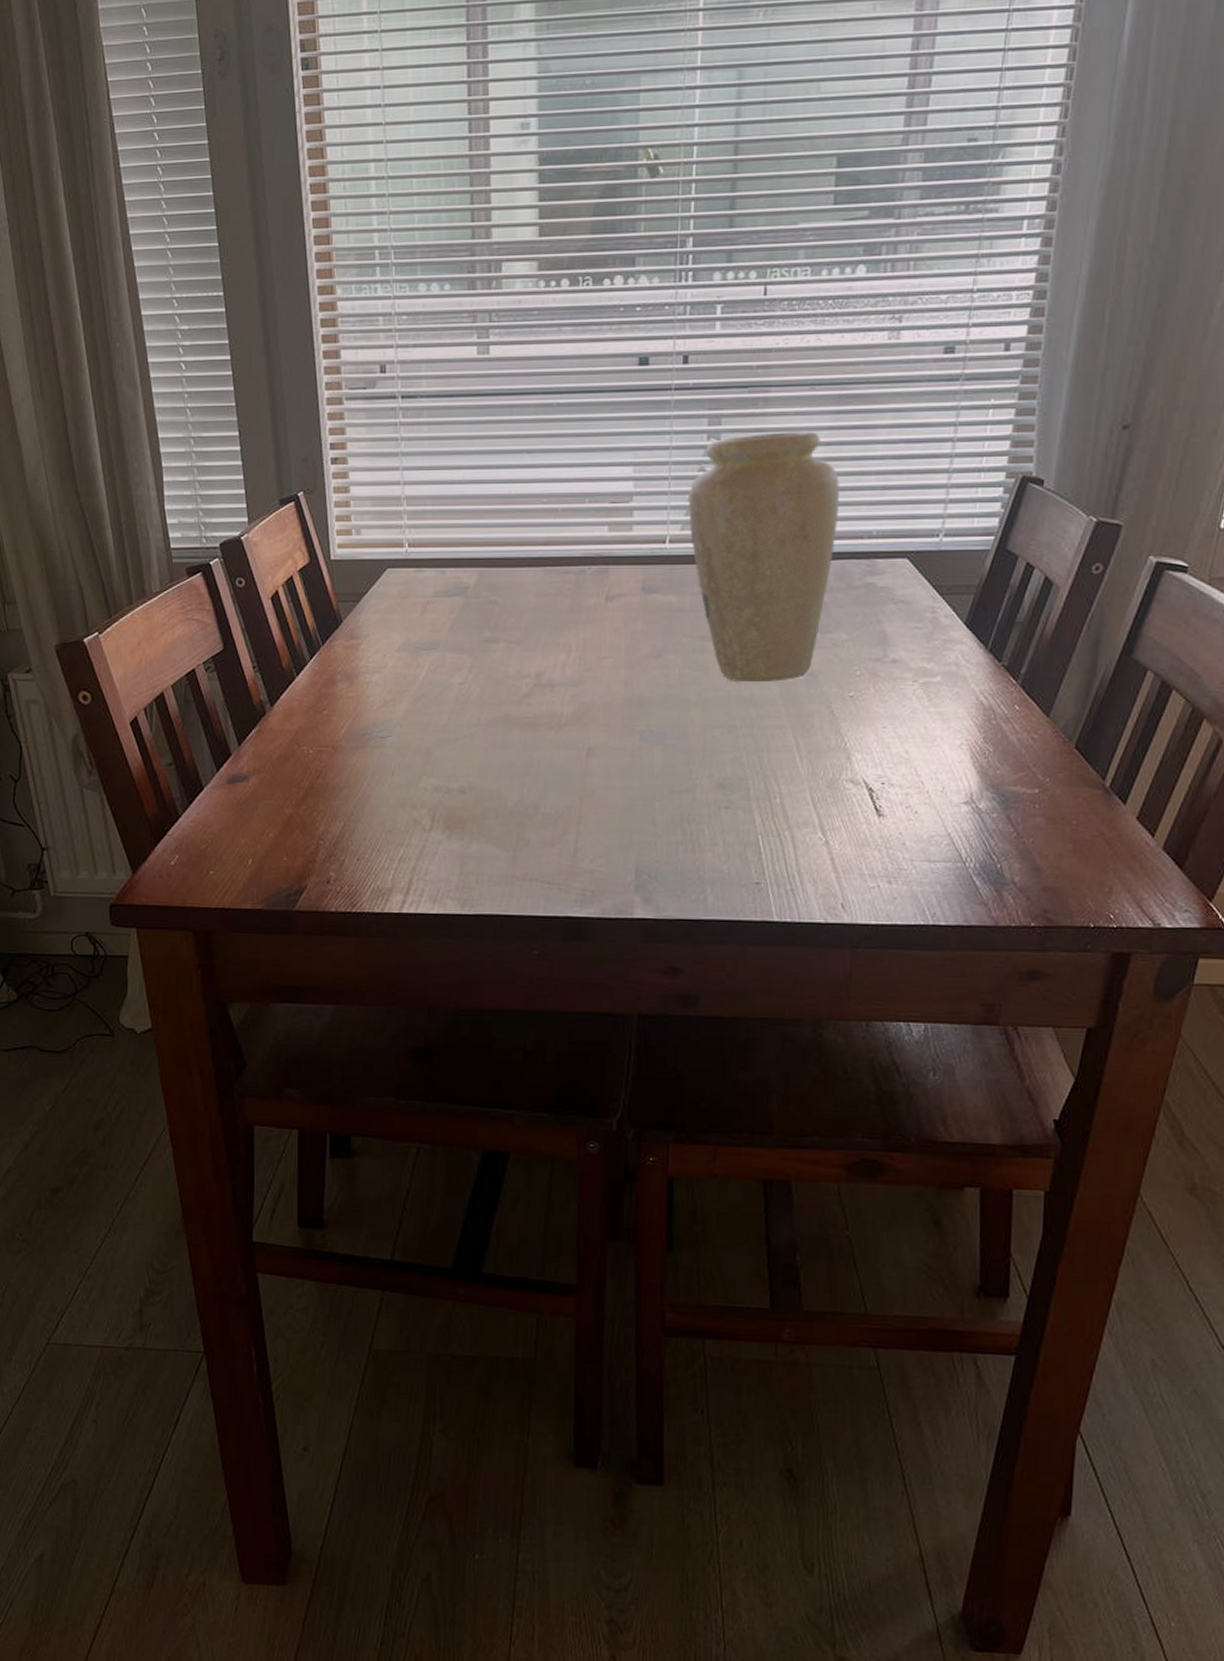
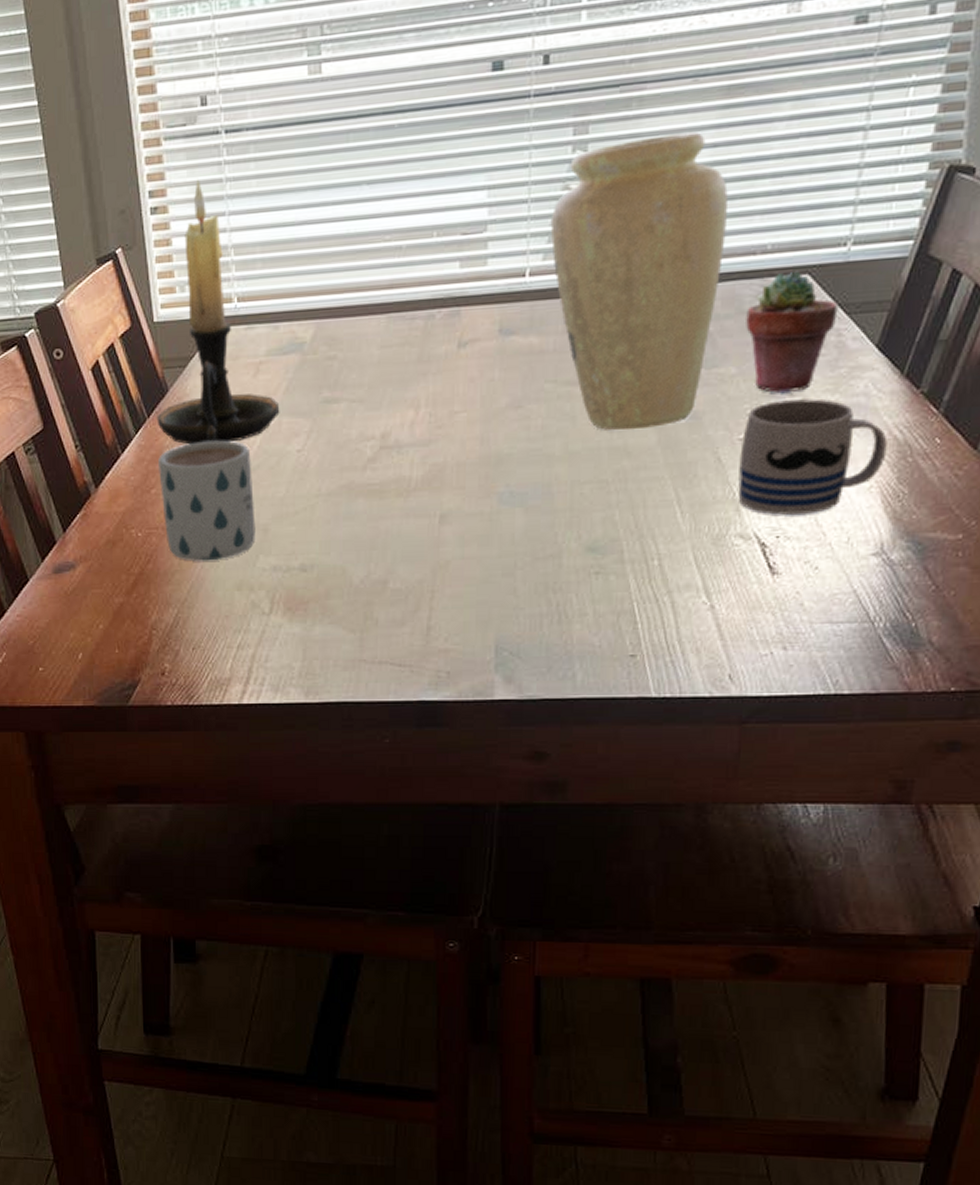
candle holder: none [330,436,445,673] -> present [156,179,280,445]
mug: none [331,670,419,779] -> present [159,440,256,561]
mug: none [849,665,975,765] -> present [738,399,888,515]
potted succulent: none [855,555,933,659] -> present [746,271,839,394]

